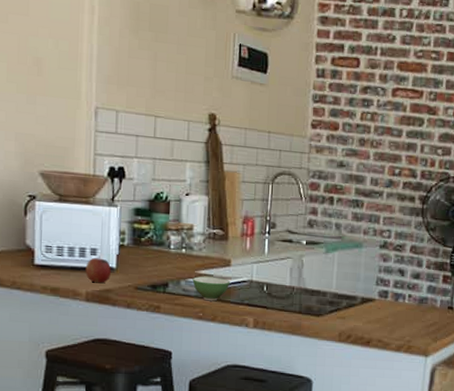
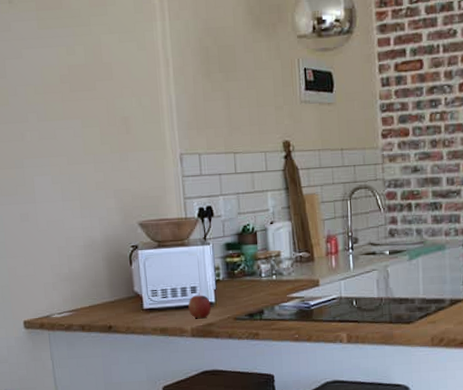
bowl: present [192,276,230,302] -> none [285,298,321,323]

